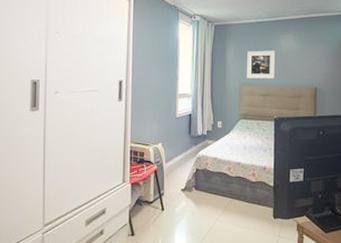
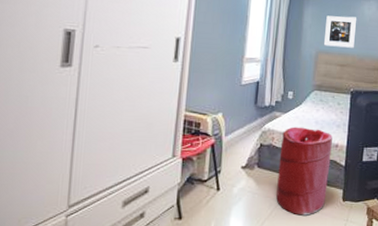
laundry hamper: none [213,152,260,232] -> present [276,126,333,216]

